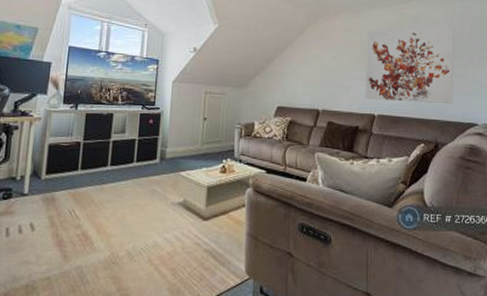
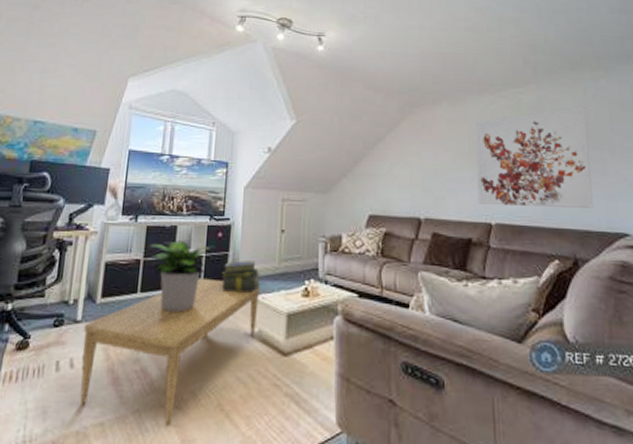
coffee table: none [28,157,186,279] -> present [79,278,261,428]
potted plant: none [81,126,148,186] -> present [140,241,216,312]
stack of books: none [152,143,186,169] -> present [221,260,261,292]

